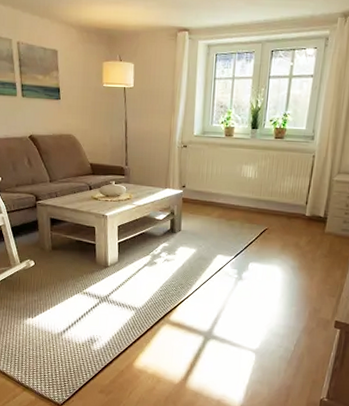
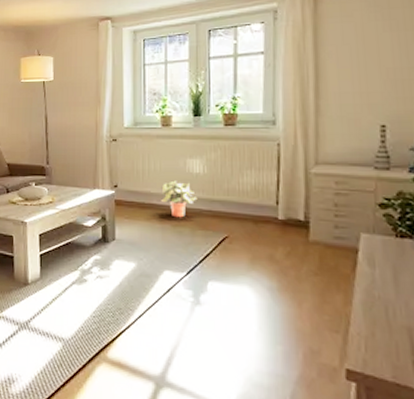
potted plant: none [218,183,248,214] -> present [160,180,198,218]

